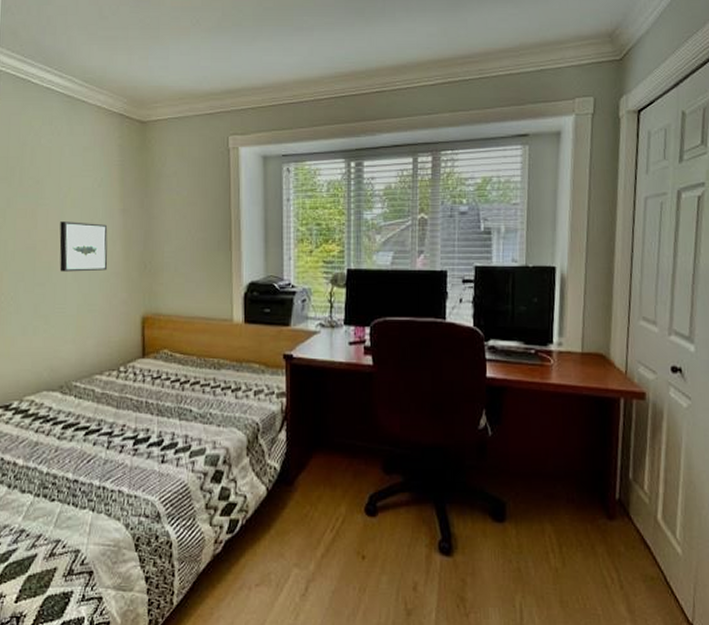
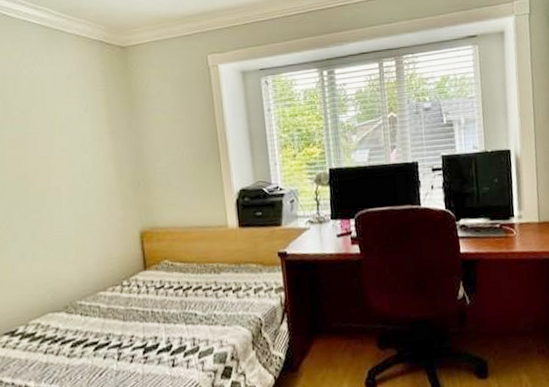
wall art: present [59,221,108,272] -> none [50,147,102,197]

